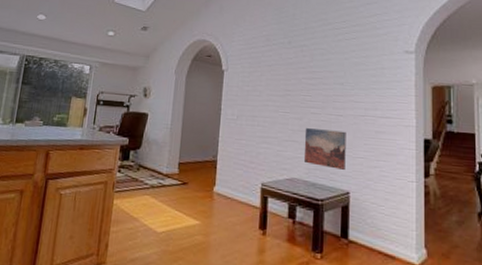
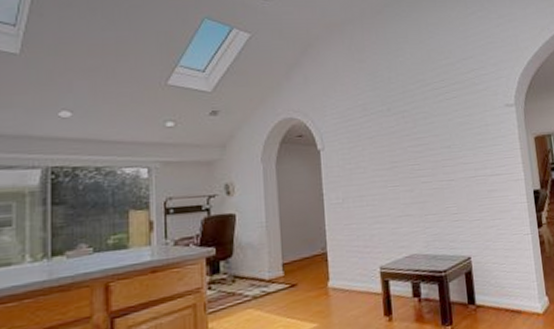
wall art: present [304,128,346,171] -> none [418,196,464,237]

